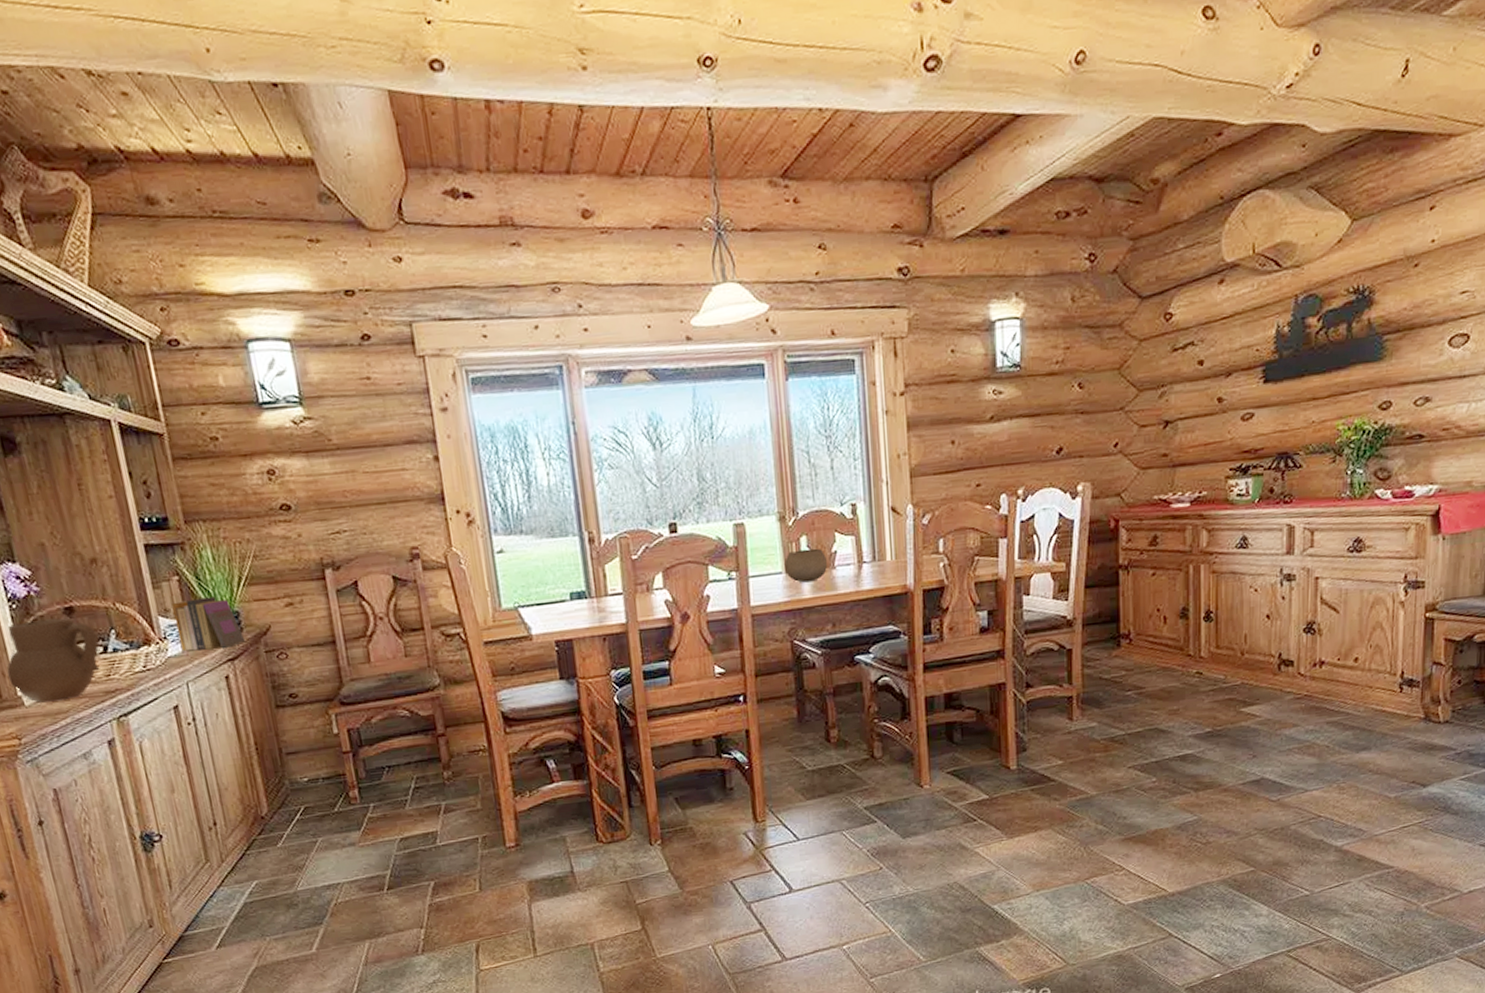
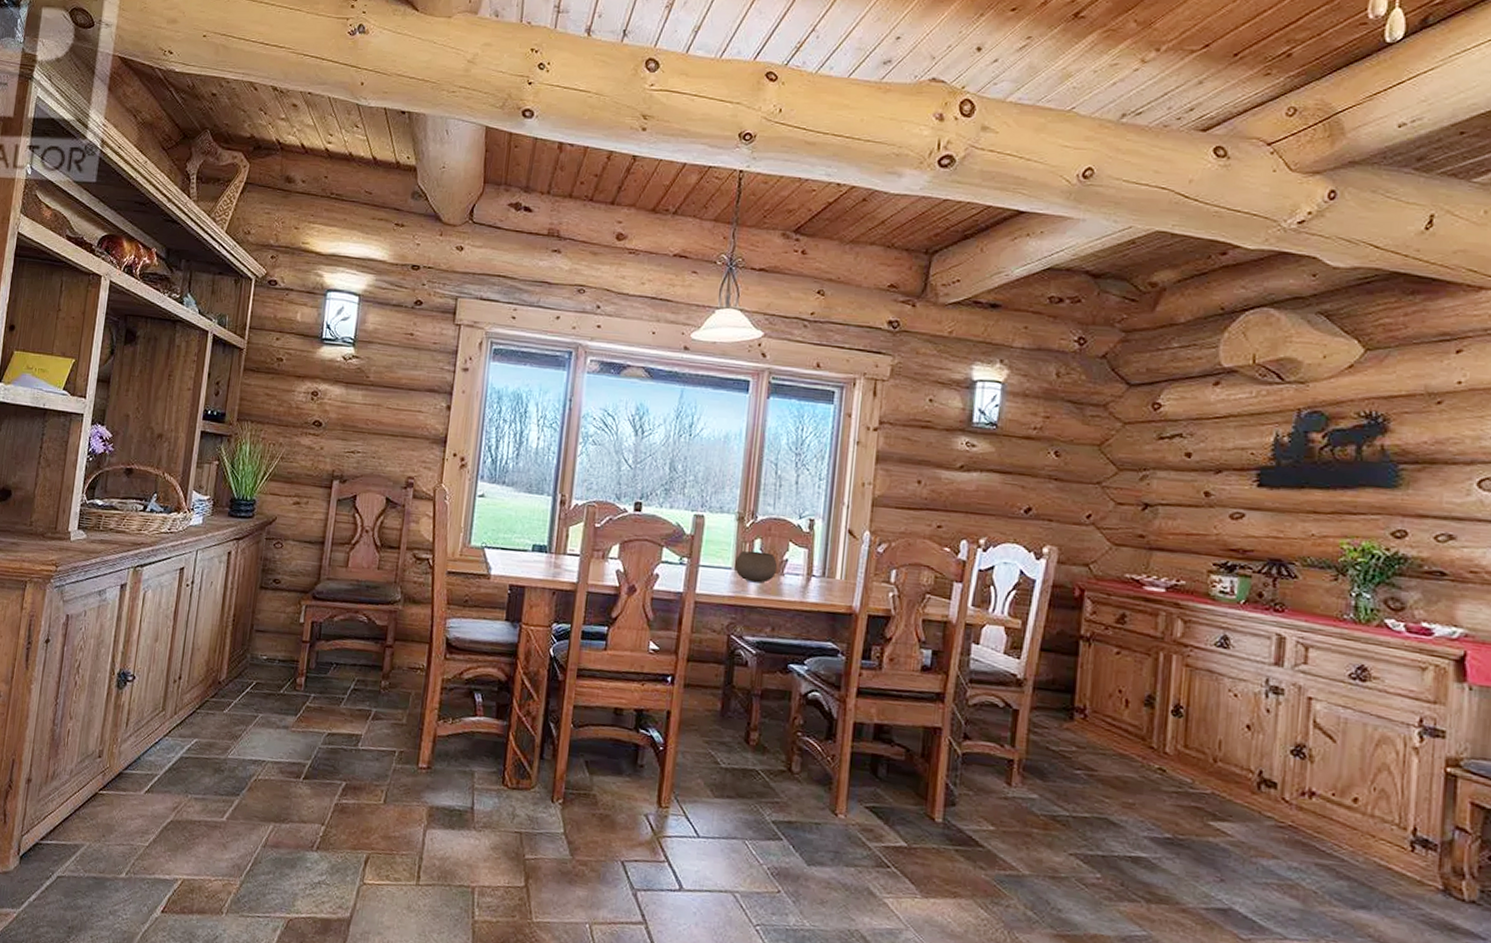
ceramic jug: present [7,617,100,703] -> none [66,473,144,542]
books: present [172,596,246,652] -> none [201,482,254,528]

